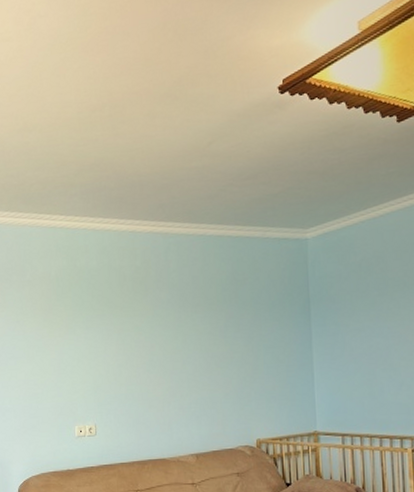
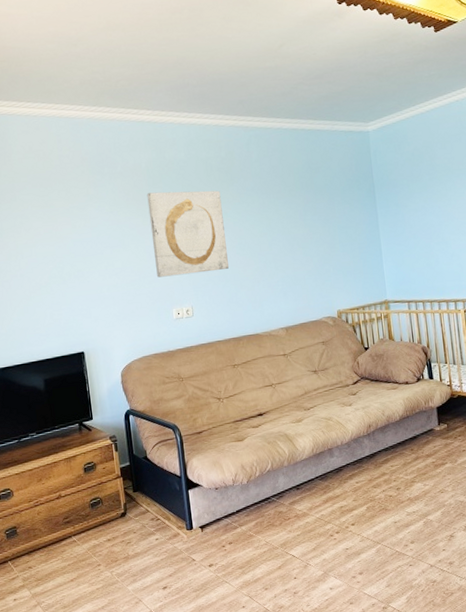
wall art: none [55,302,138,392] -> present [146,190,230,278]

